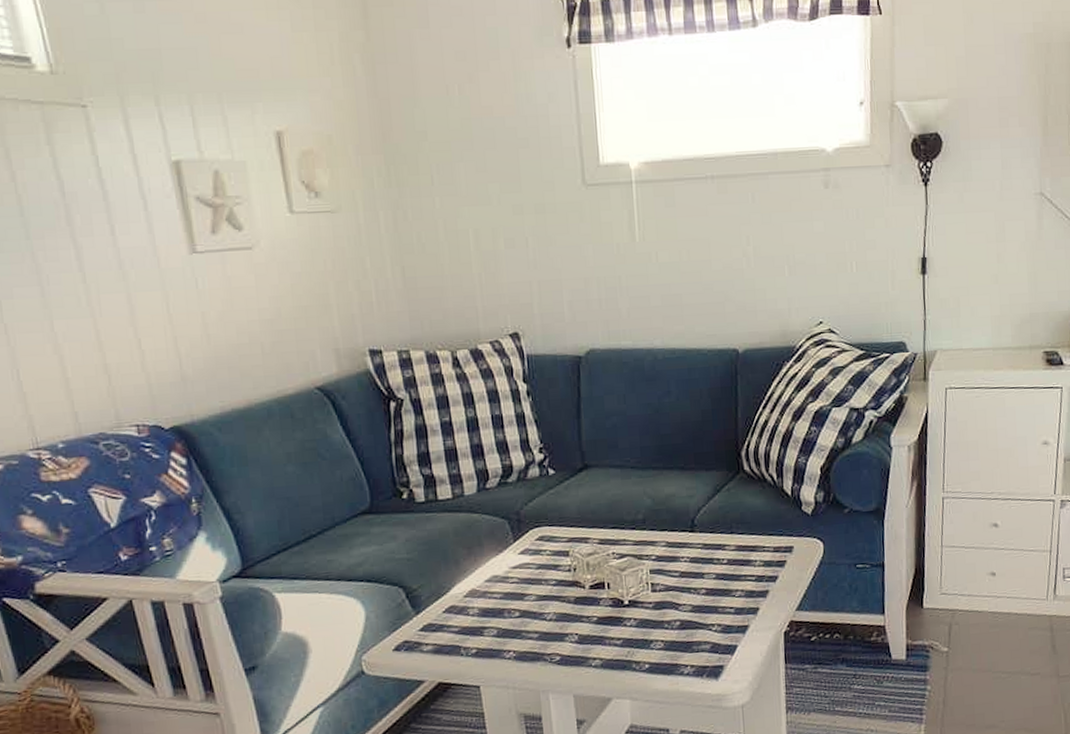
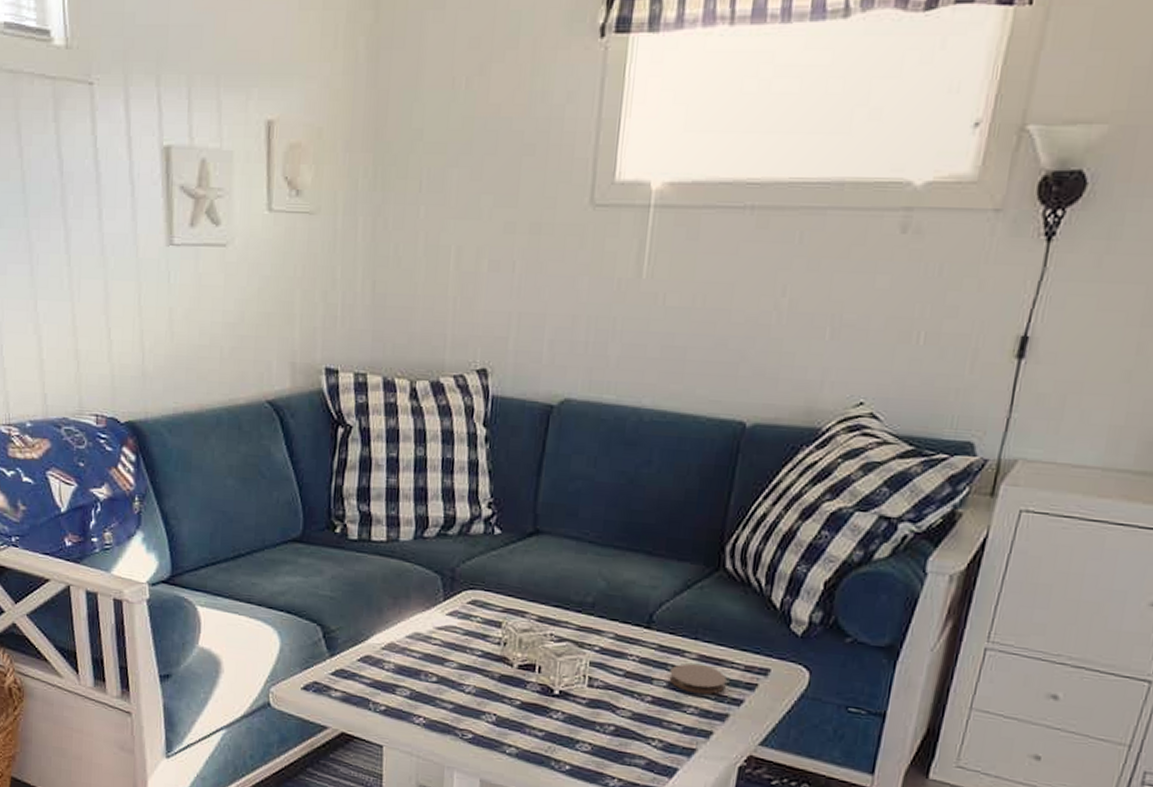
coaster: none [716,554,762,579] -> present [669,663,727,695]

